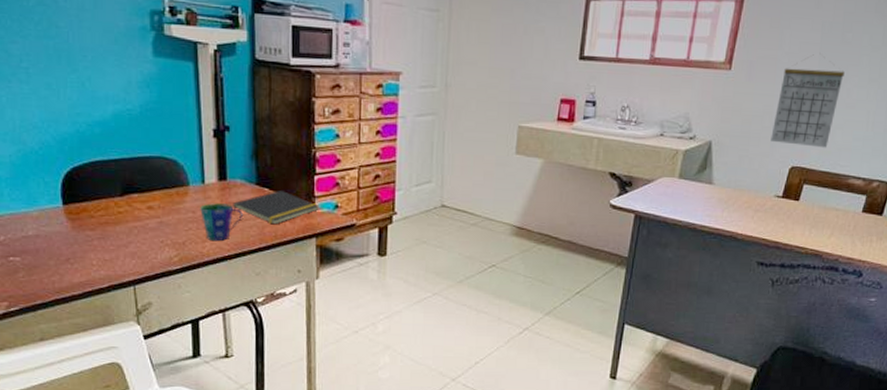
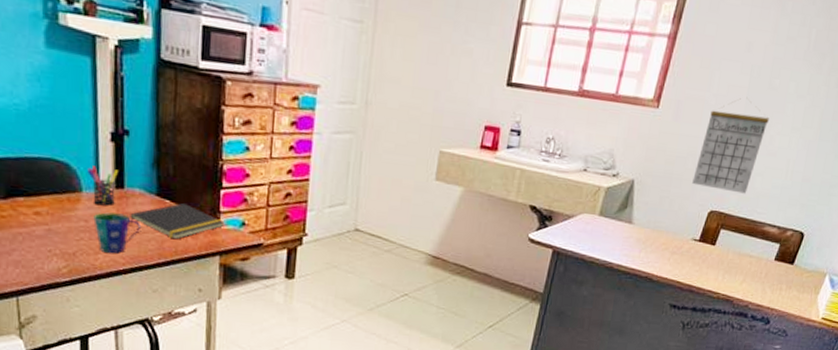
pen holder: none [193,161,221,197] -> present [87,165,118,206]

